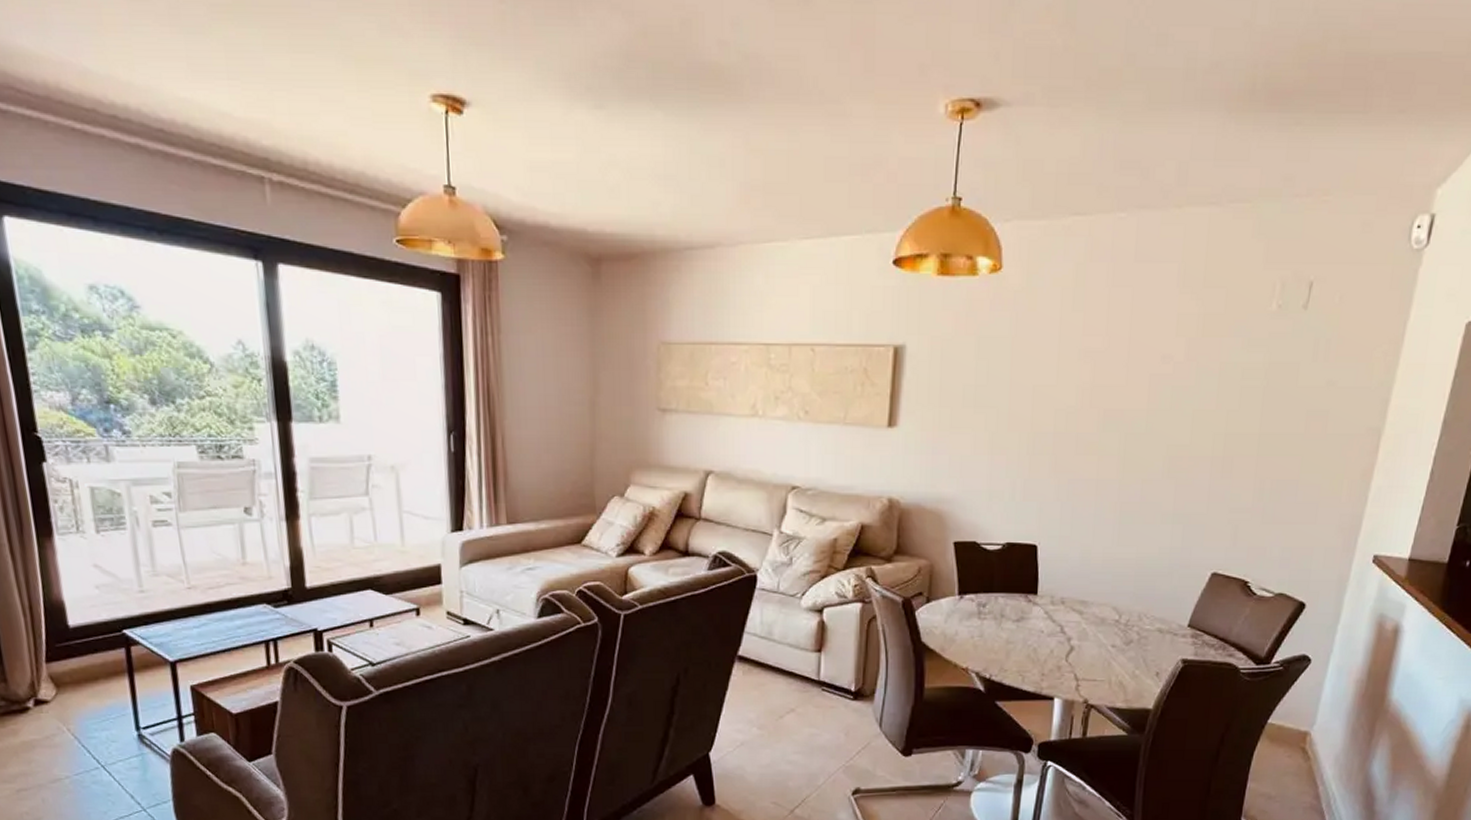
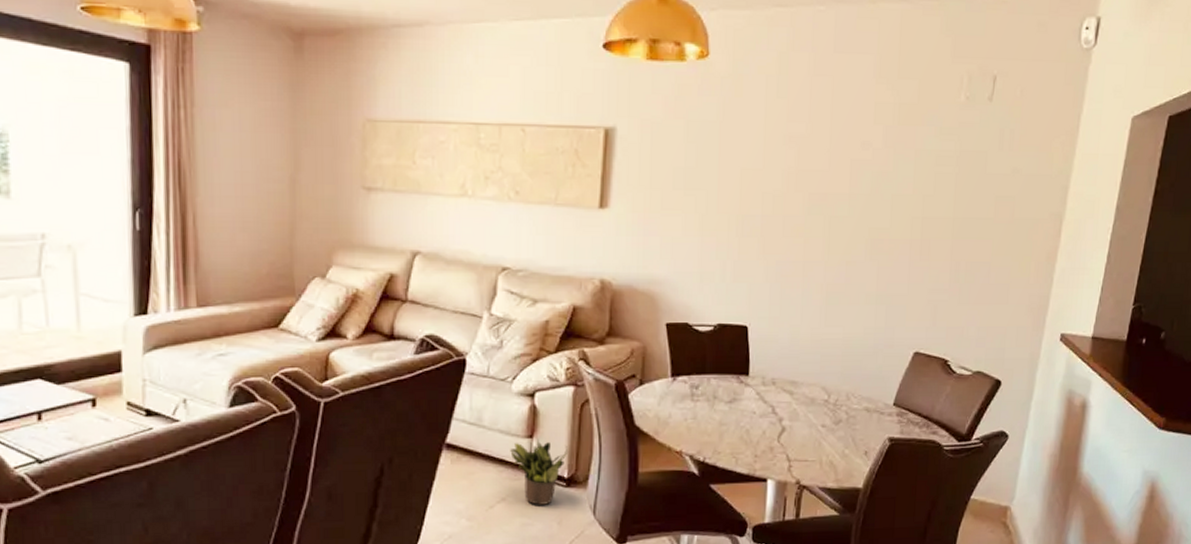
potted plant: none [799,653,855,716] -> present [510,438,567,505]

